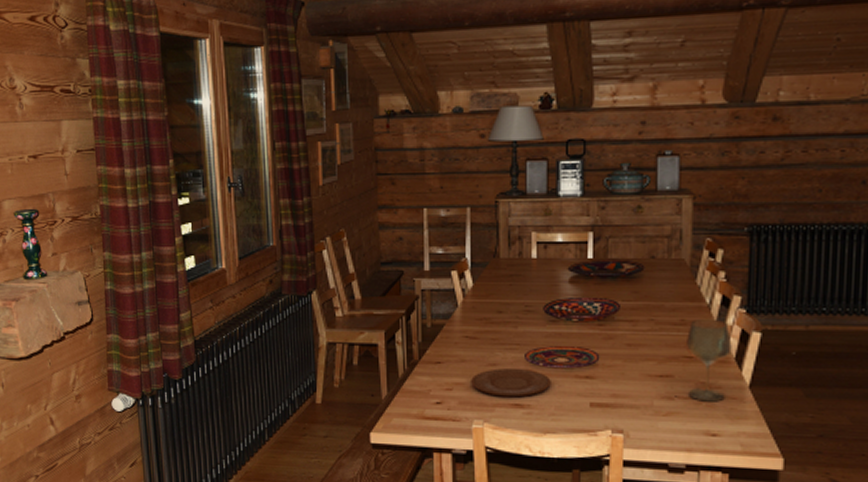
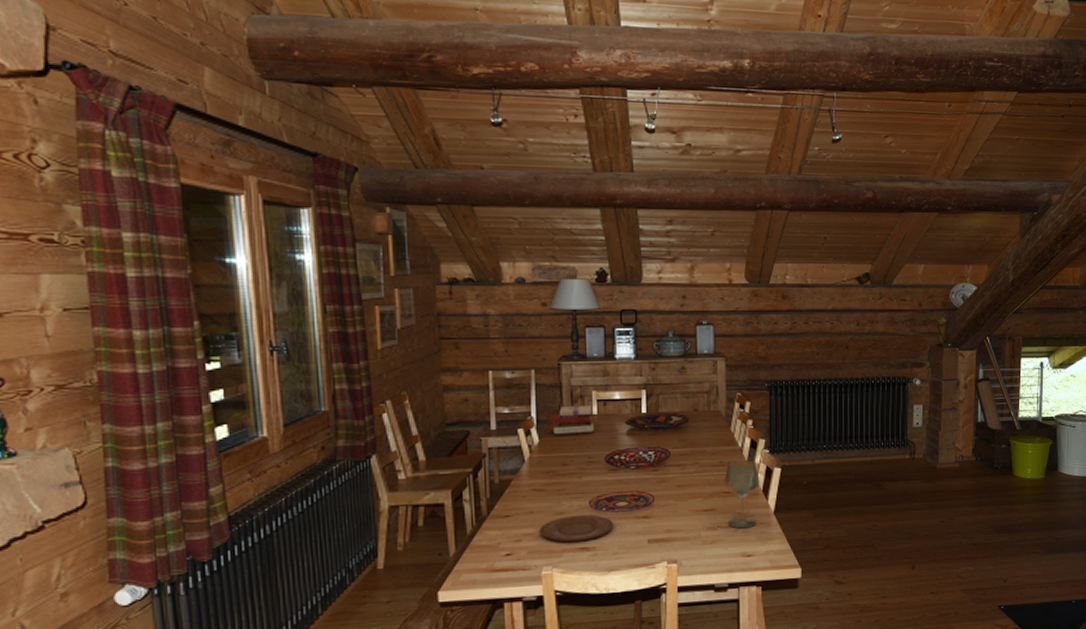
books: none [484,248,533,279] -> present [548,406,595,435]

